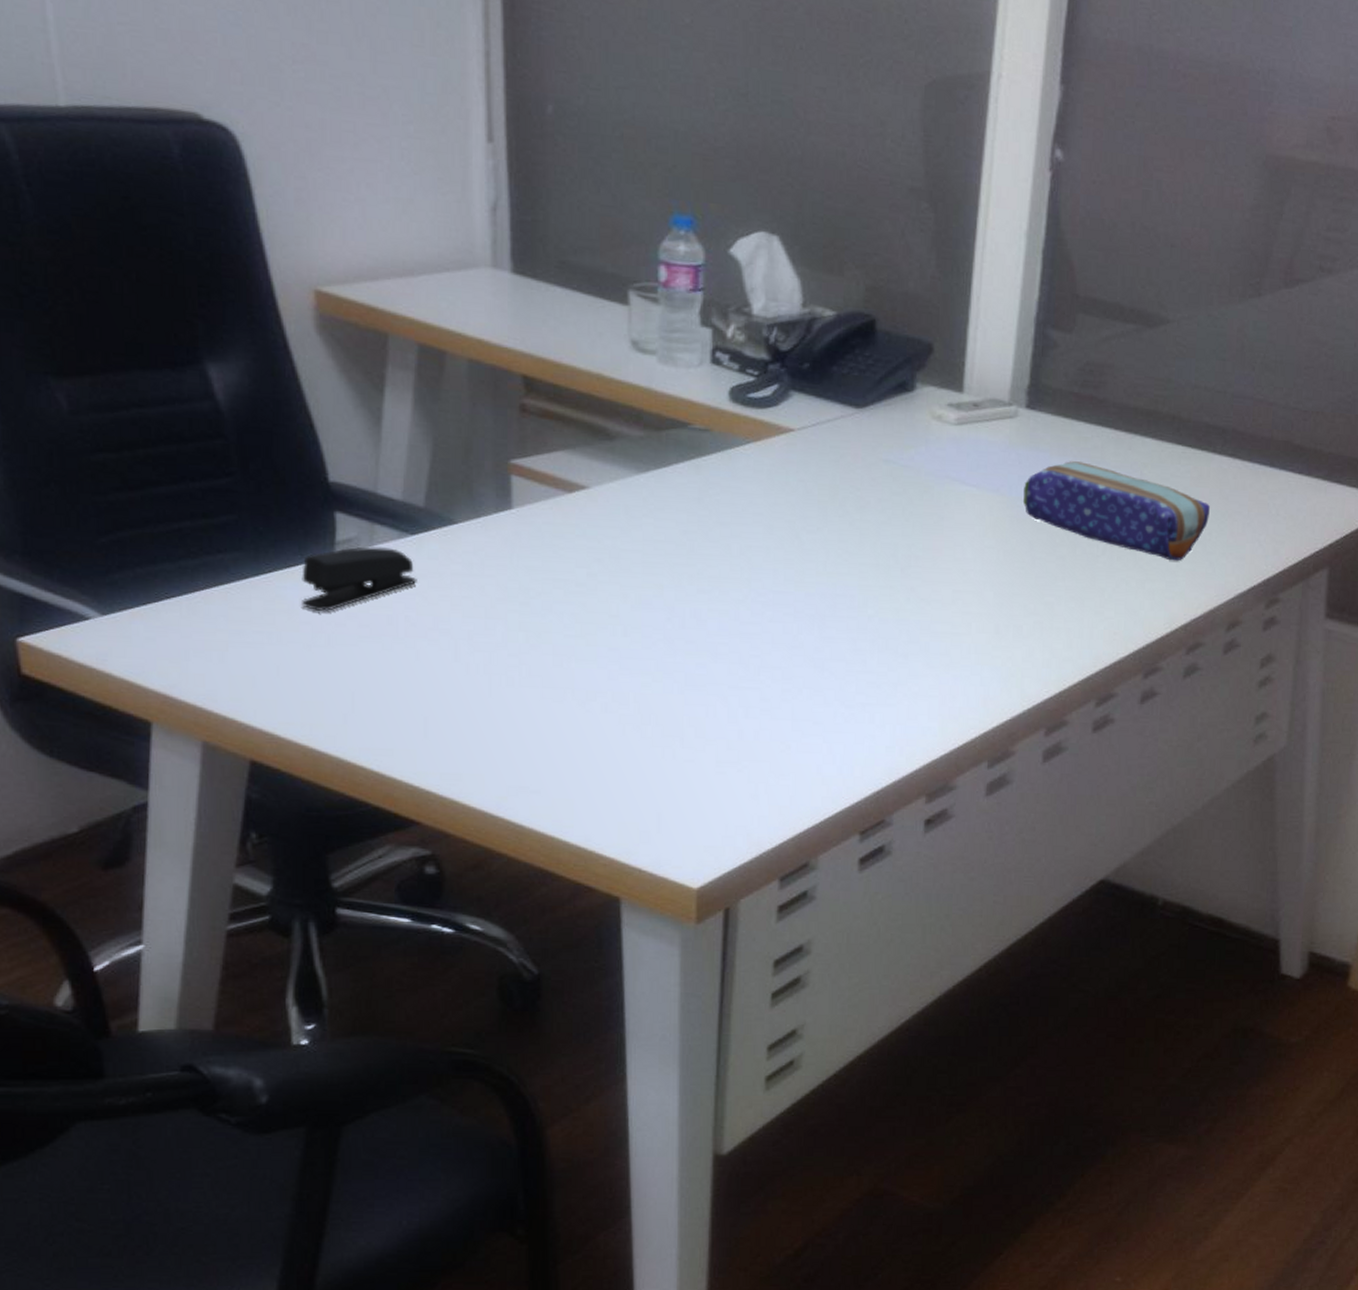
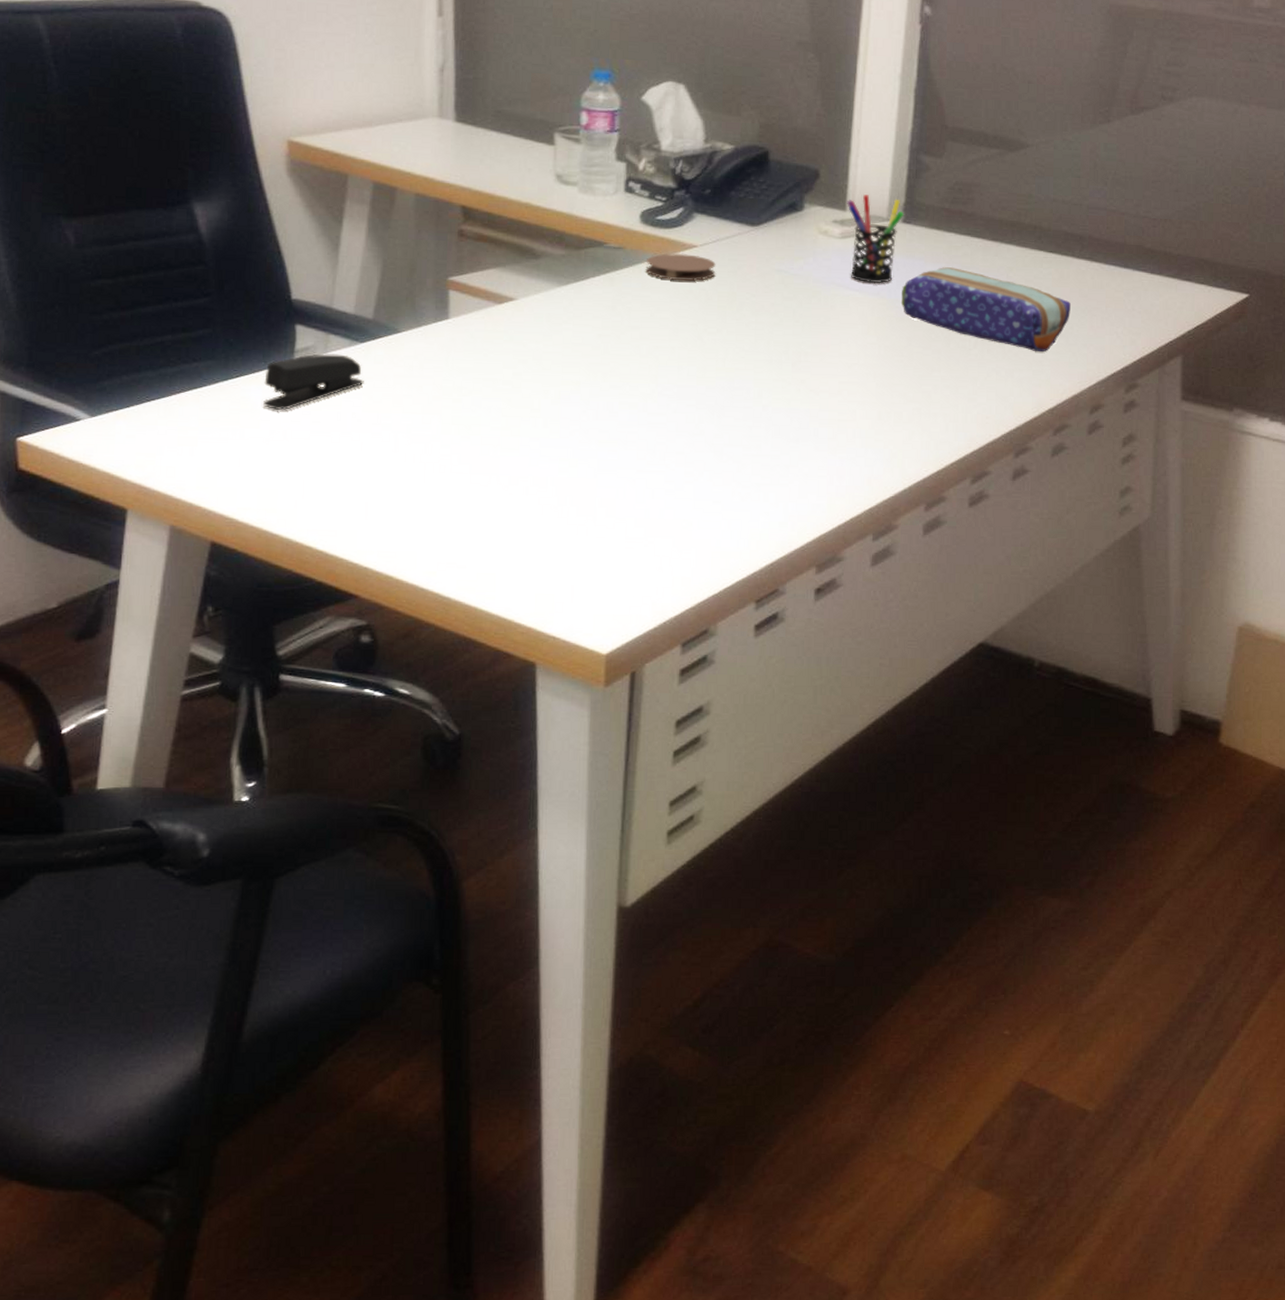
coaster: none [736,437,816,472] -> present [645,253,716,282]
pen holder: none [964,374,1028,479] -> present [847,195,904,284]

